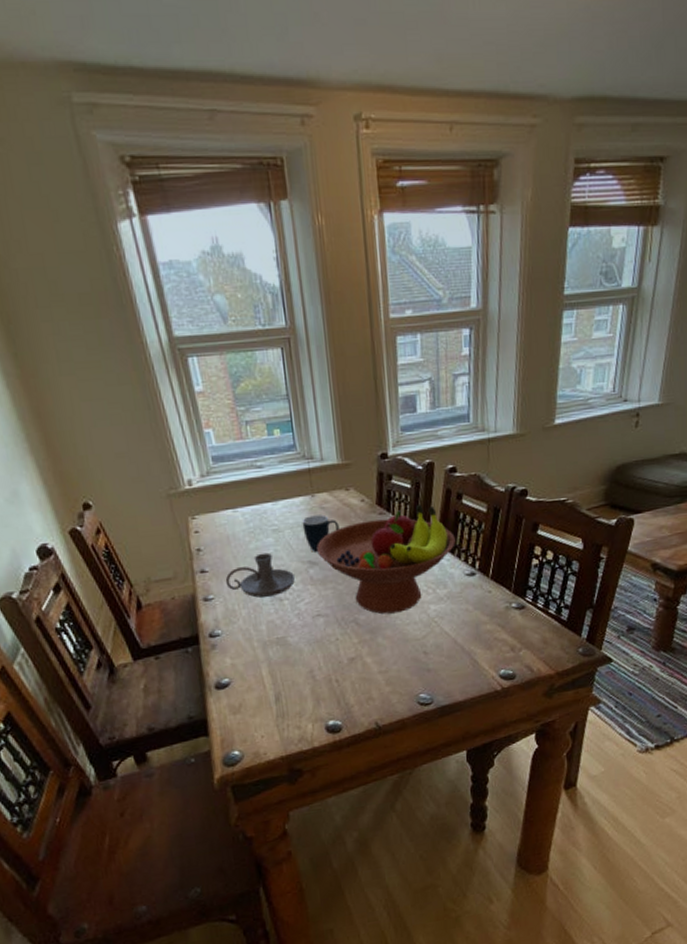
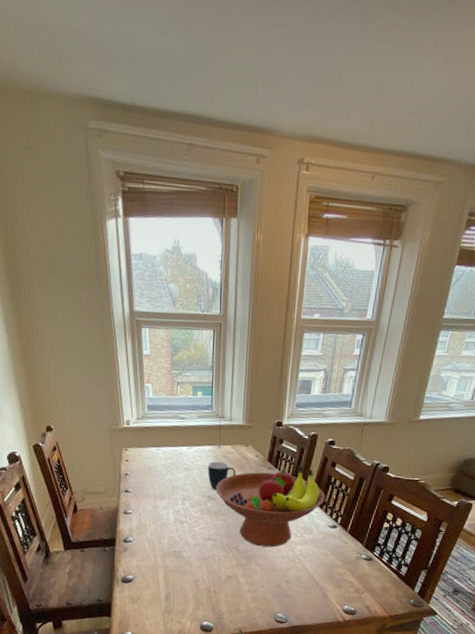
candle holder: present [225,552,296,598] -> none [142,484,196,519]

